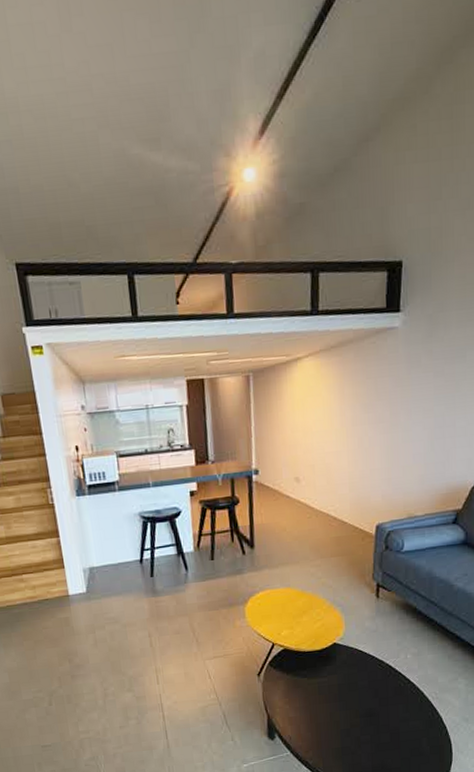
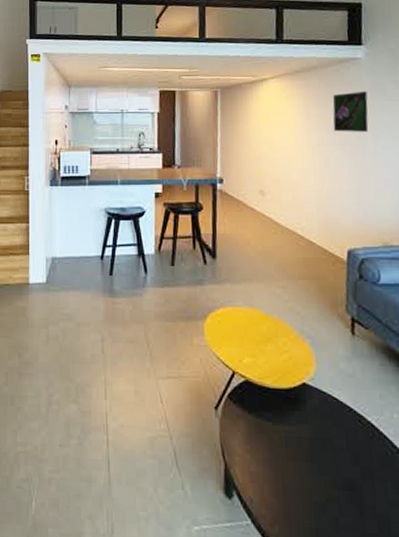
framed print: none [367,364,403,411] -> present [333,91,369,132]

